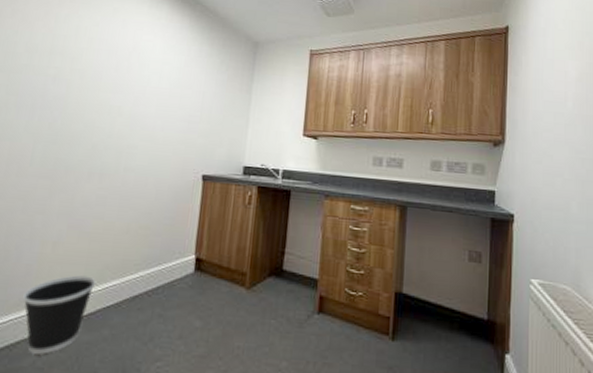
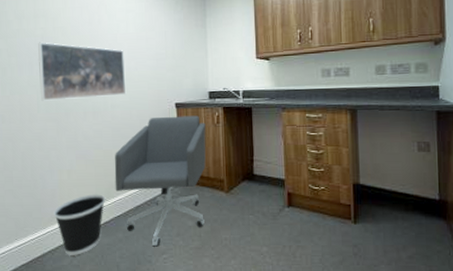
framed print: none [37,83,151,158] -> present [38,42,127,101]
office chair: none [110,189,235,351] -> present [114,115,206,247]

